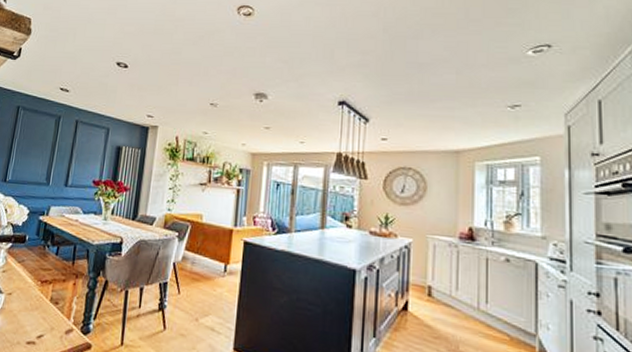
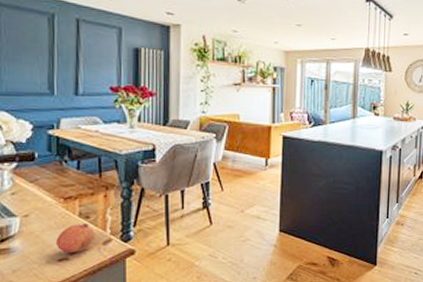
pomegranate: none [28,308,61,338] -> present [56,224,95,254]

